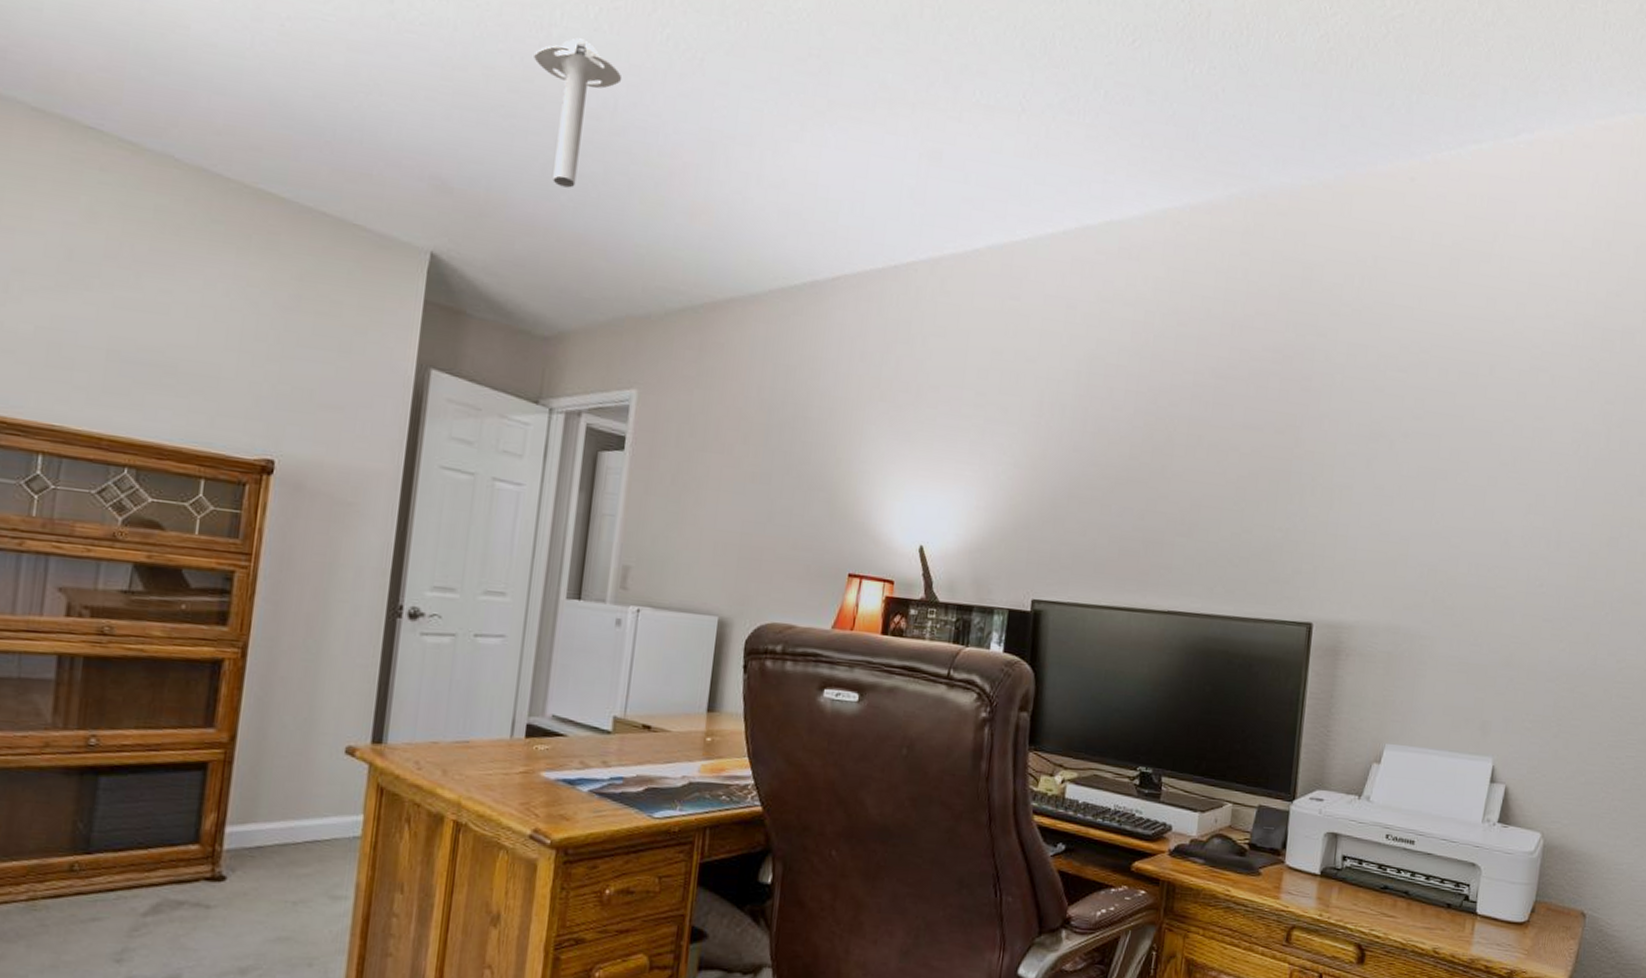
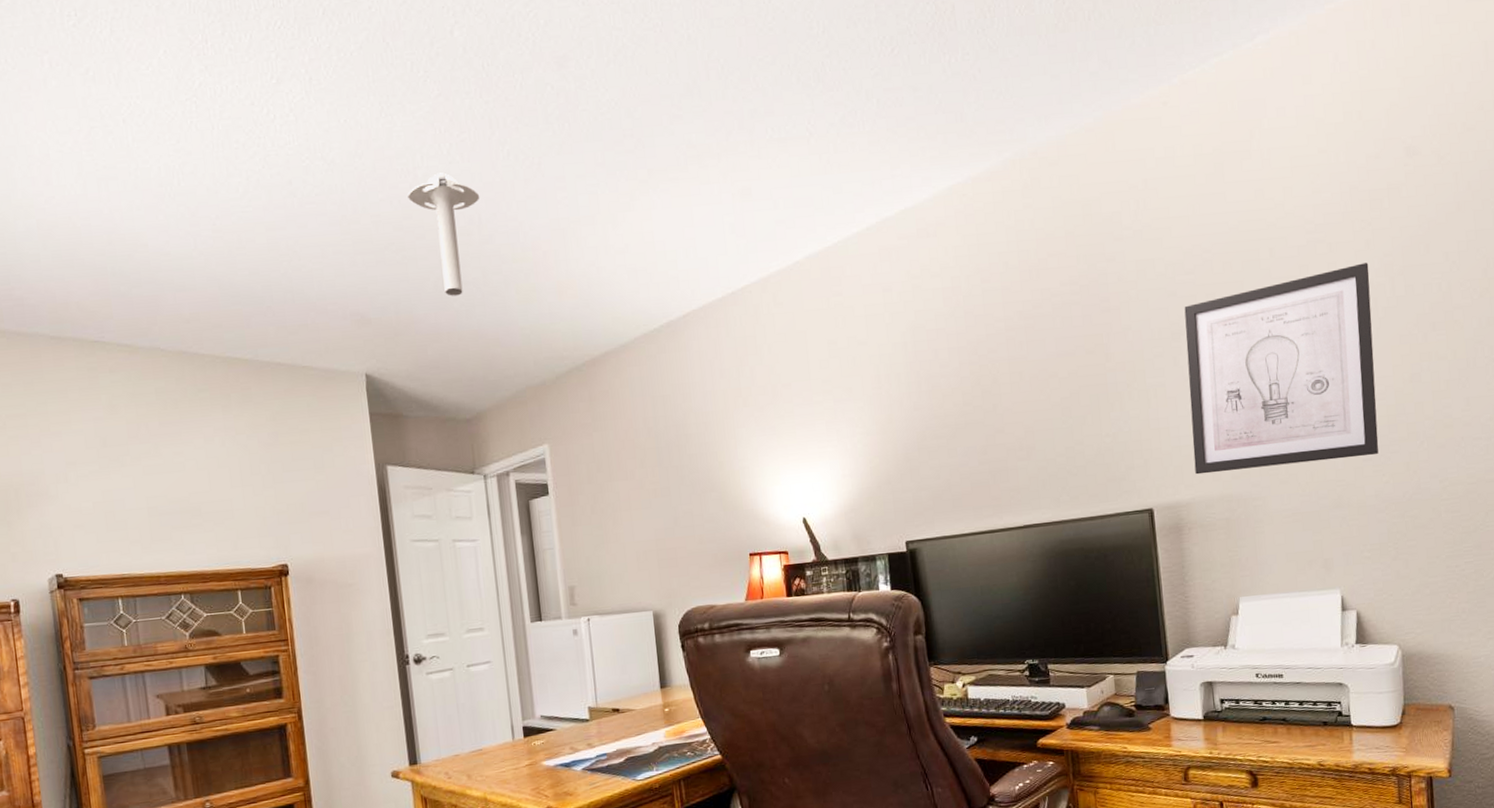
wall art: none [1365,404,1588,617] -> present [1184,263,1379,475]

